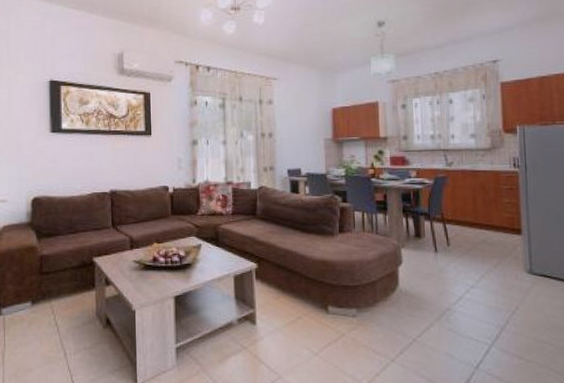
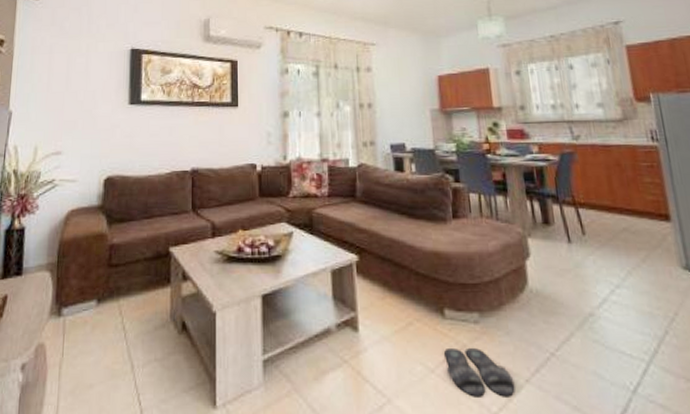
slippers: none [327,335,382,373] -> present [444,347,515,397]

